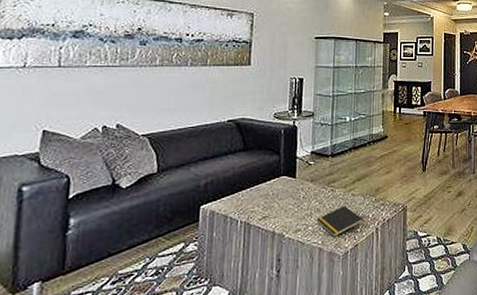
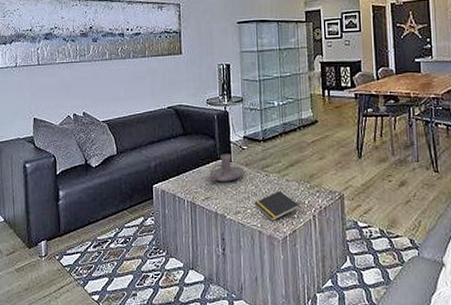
candle holder: none [269,169,308,200] -> present [209,154,244,182]

